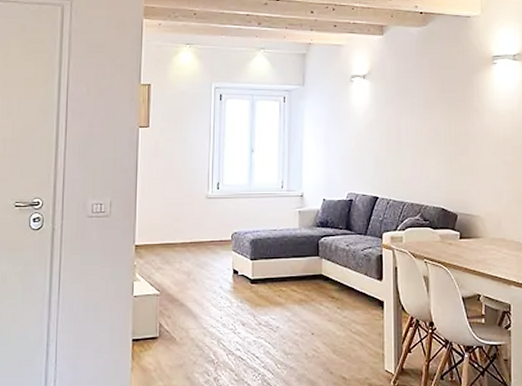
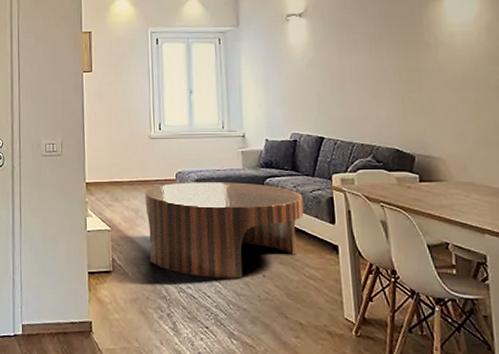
coffee table: none [198,242,355,339] -> present [145,182,304,279]

